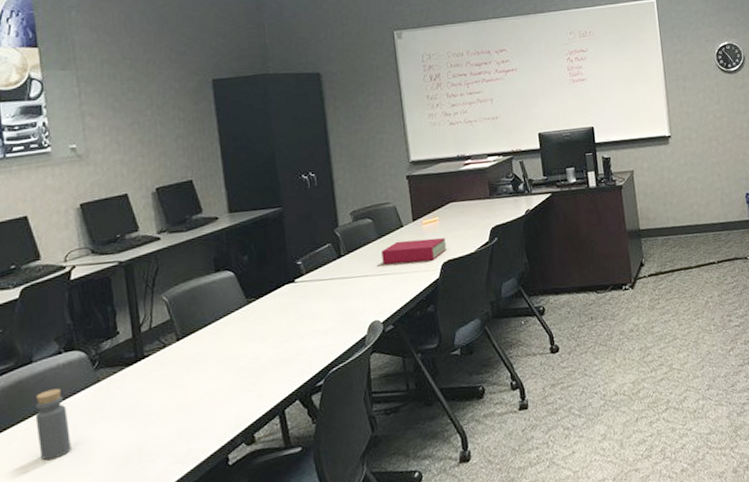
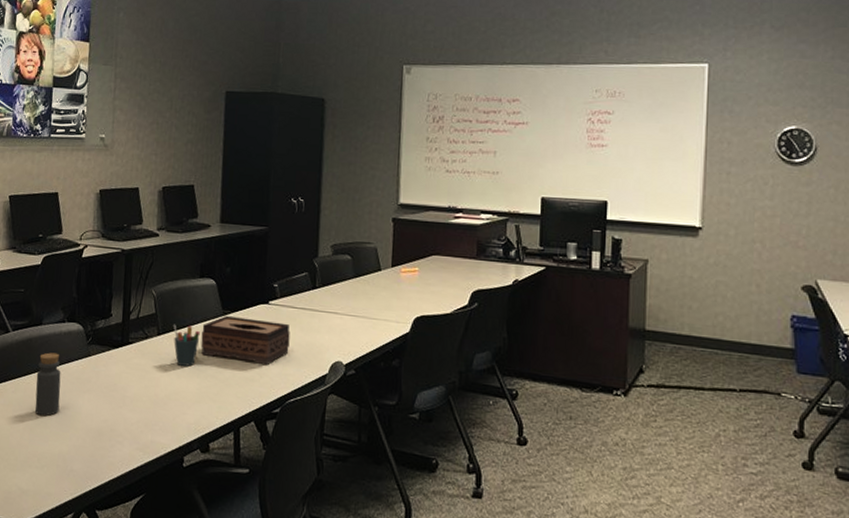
pen holder: none [194,322,226,366] -> present [173,324,200,367]
tissue box: none [226,297,324,349] -> present [201,315,290,366]
book: present [381,238,446,265] -> none [355,284,422,313]

